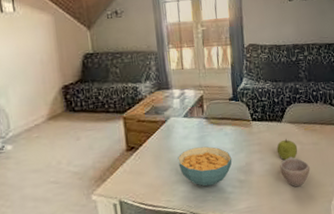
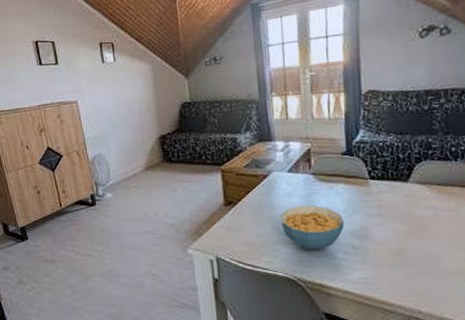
fruit: present [276,138,298,161] -> none [401,201,429,228]
cup: present [280,156,310,187] -> none [404,223,446,260]

